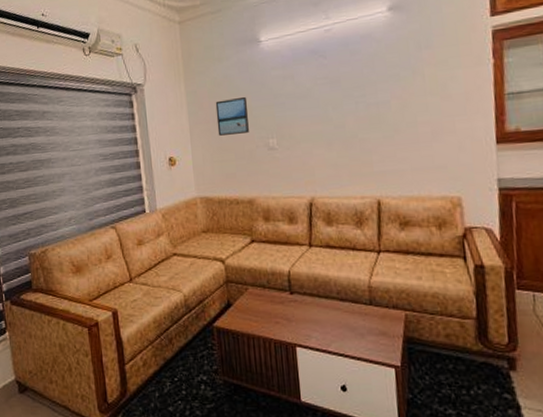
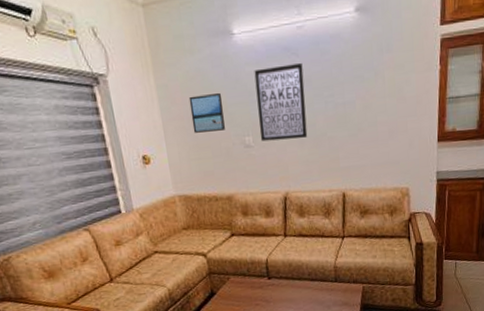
wall art: none [280,65,336,144] -> present [254,63,308,142]

